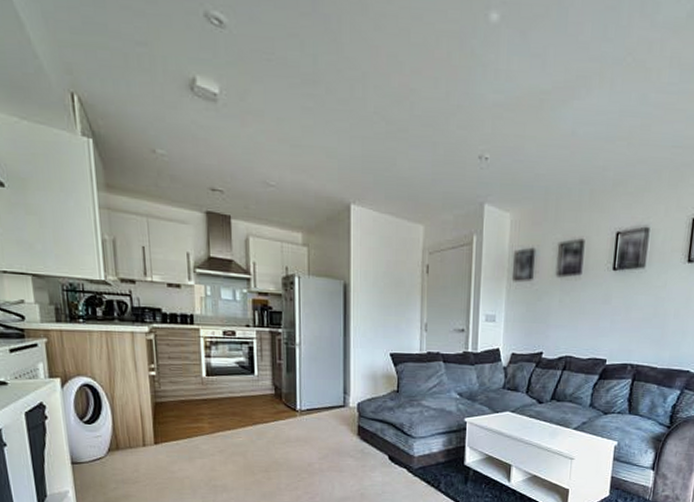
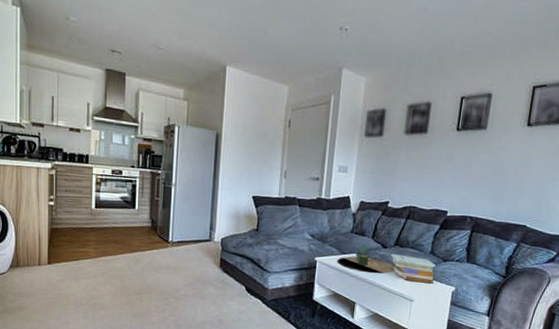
decorative tray: none [489,401,553,432] -> present [337,245,396,274]
books: none [547,409,596,439] -> present [390,253,436,284]

